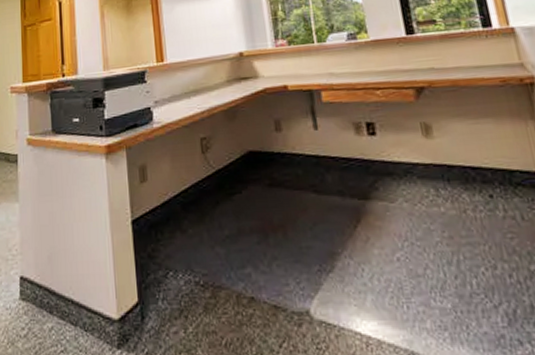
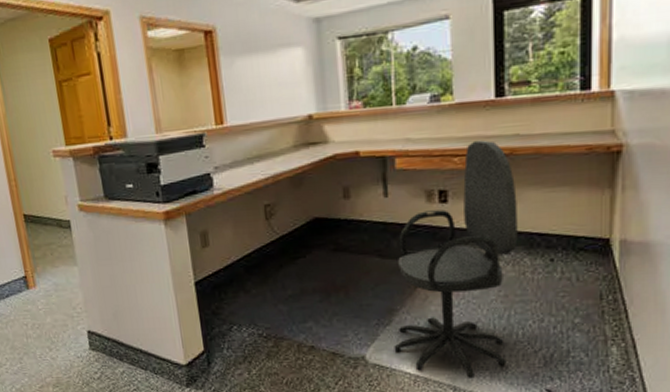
office chair: none [332,73,466,341] -> present [394,140,518,378]

